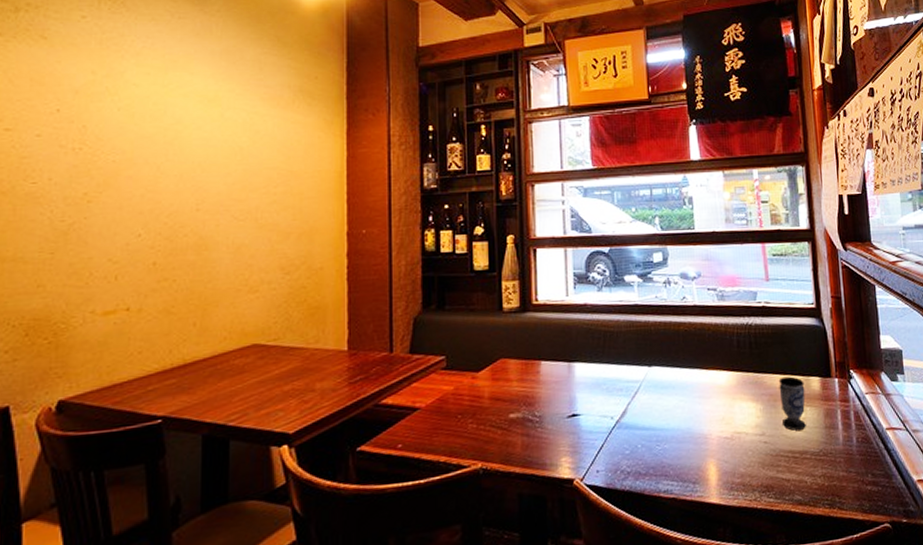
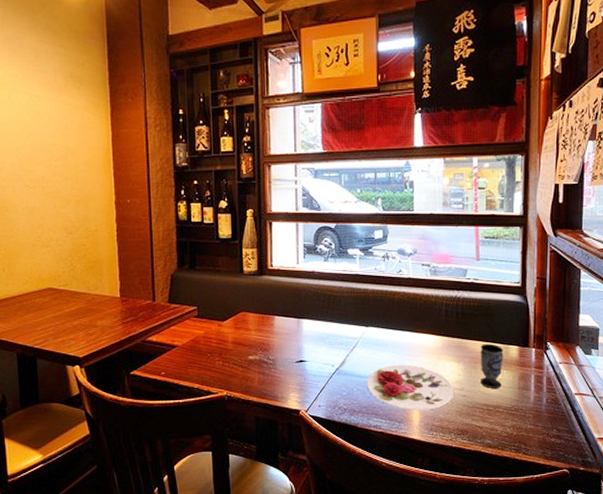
plate: none [652,409,755,467] -> present [366,365,455,410]

